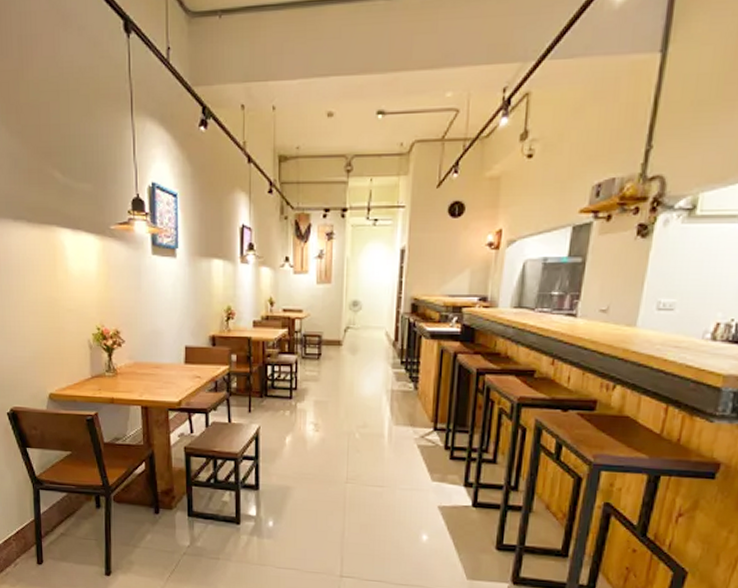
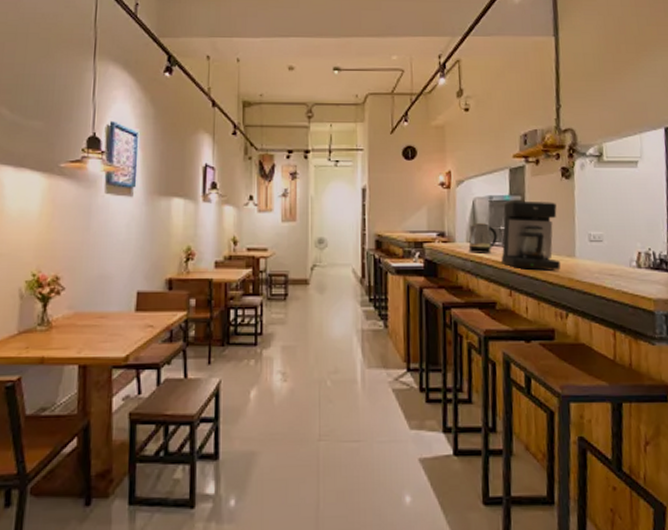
kettle: none [512,286,547,320] -> present [468,222,497,253]
coffee maker: none [547,263,624,341] -> present [501,200,560,271]

